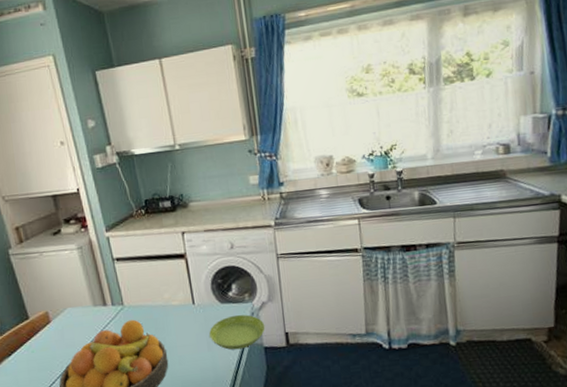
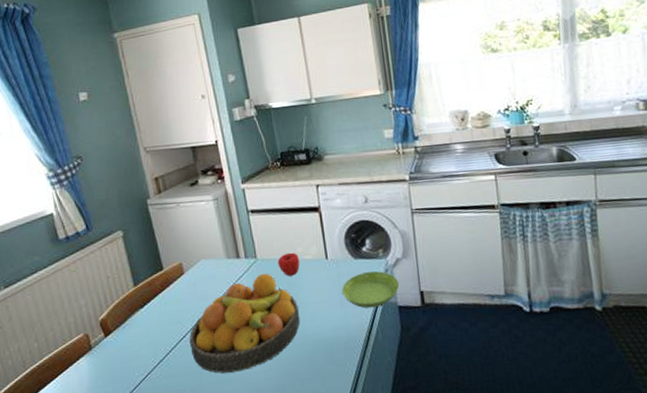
apple: none [145,298,167,322] -> present [278,252,300,276]

